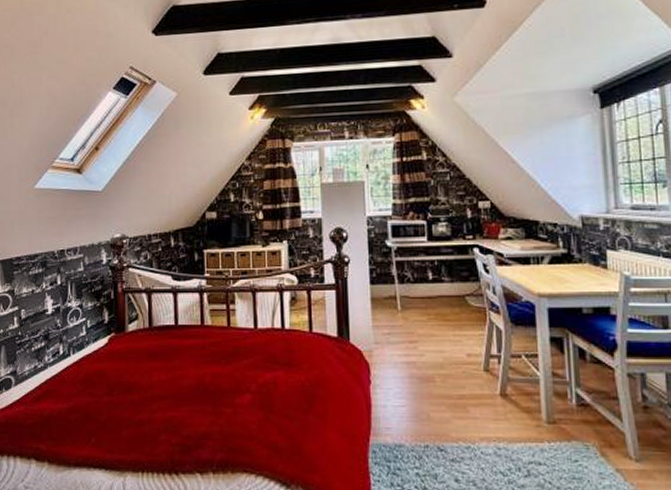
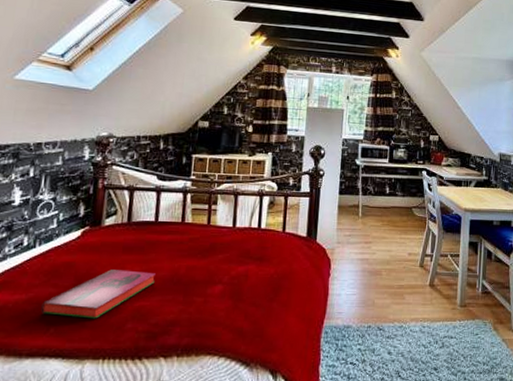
hardback book: none [81,377,182,429] -> present [41,269,156,319]

